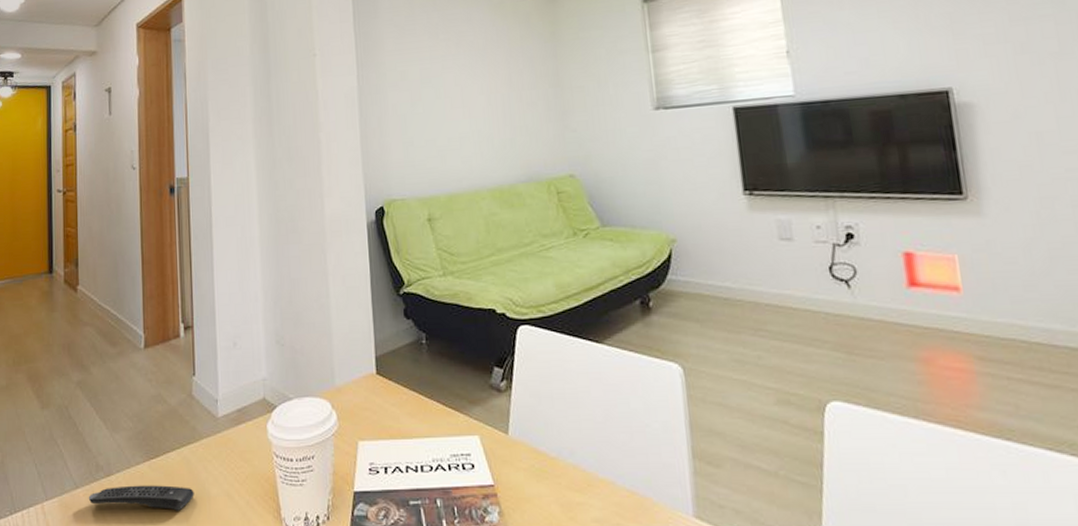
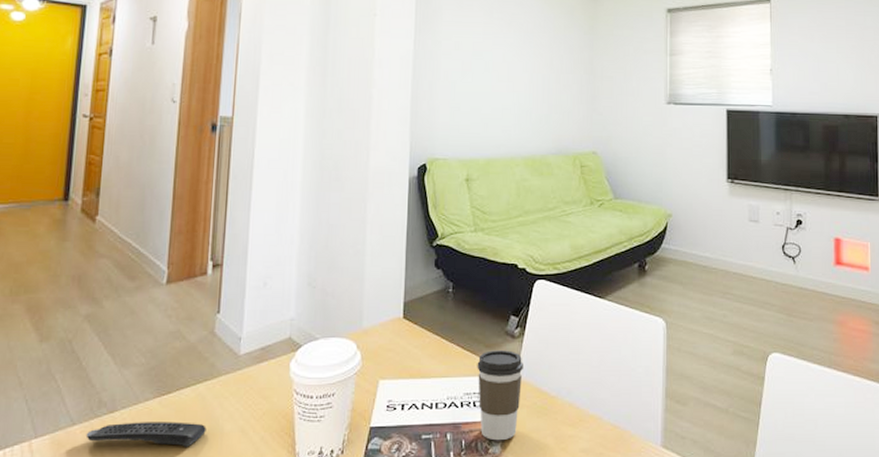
coffee cup: none [461,406,515,508] -> present [477,350,523,441]

